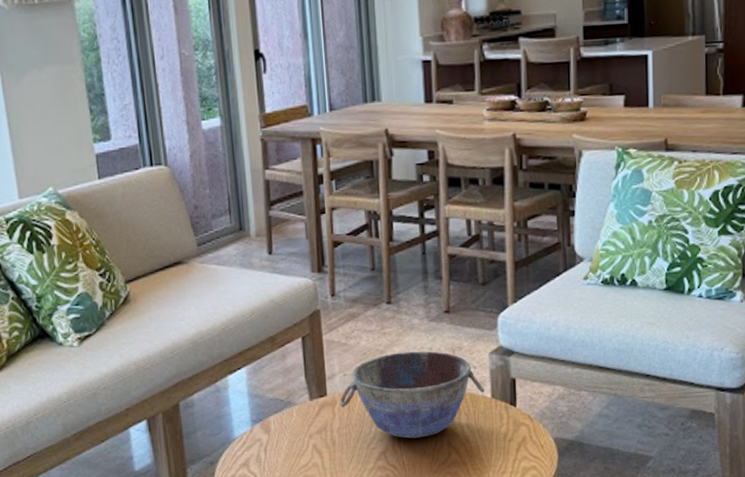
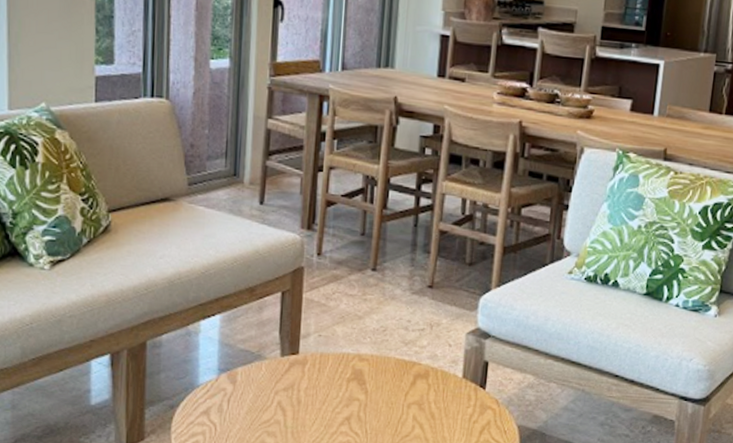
bowl: present [340,351,485,439] -> none [311,320,457,409]

